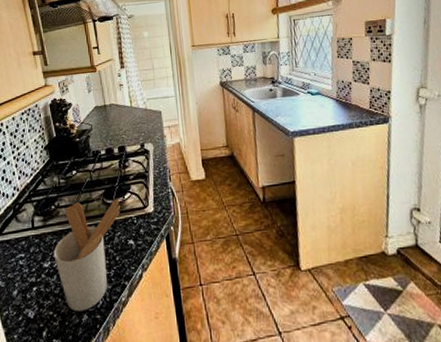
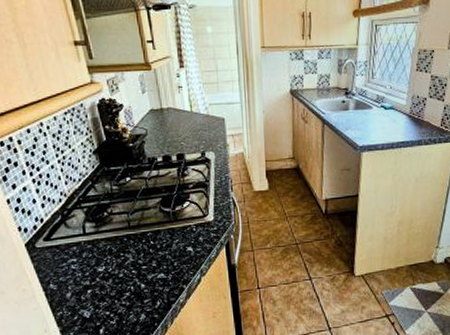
utensil holder: present [53,198,120,312] -> none [108,206,179,312]

